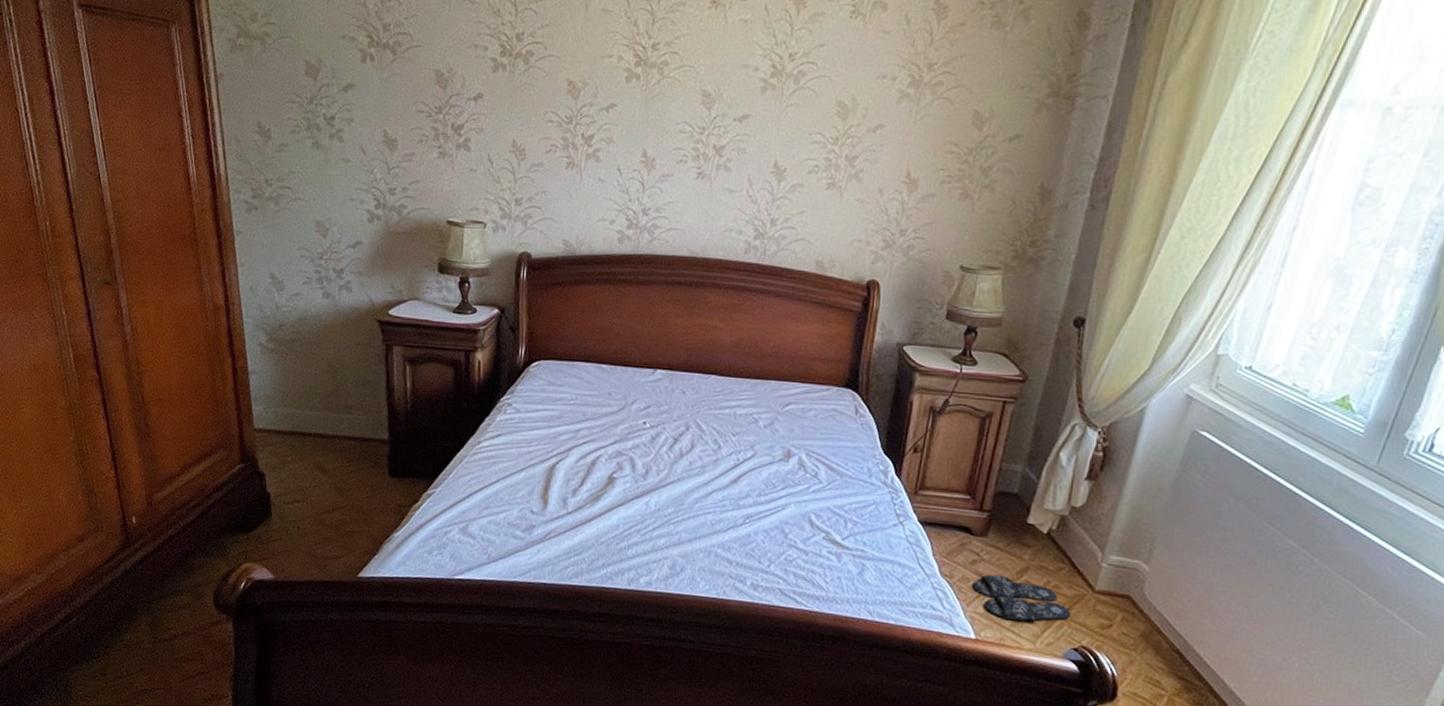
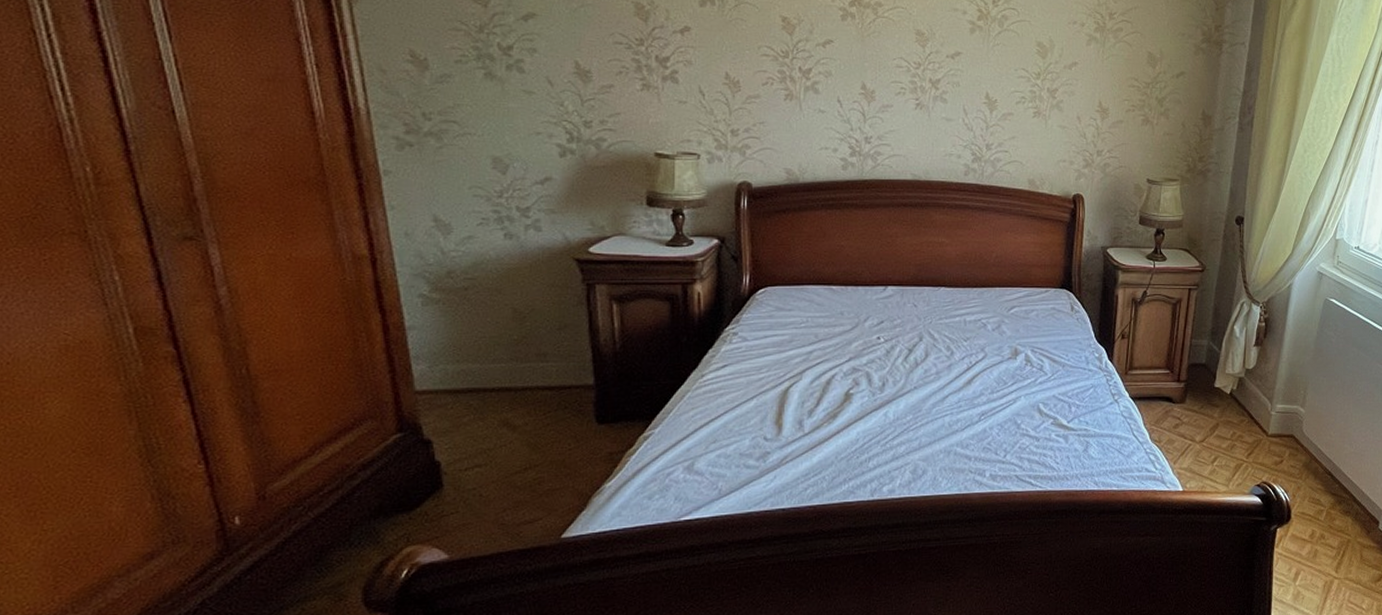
slippers: present [973,574,1071,622] -> none [1177,433,1252,470]

